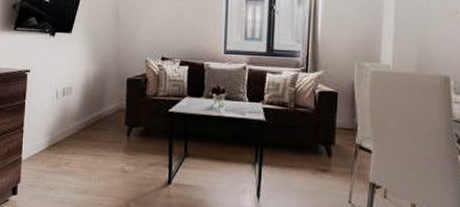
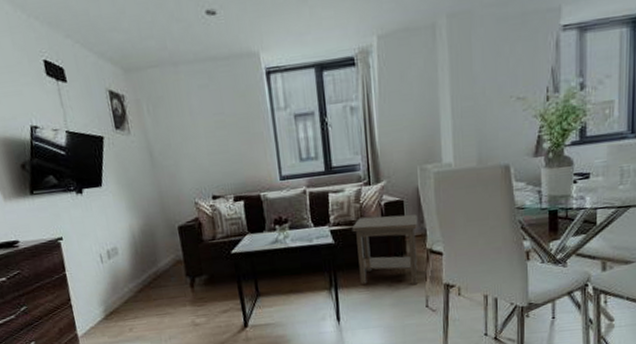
side table: none [284,101,350,178] -> present [351,214,418,286]

